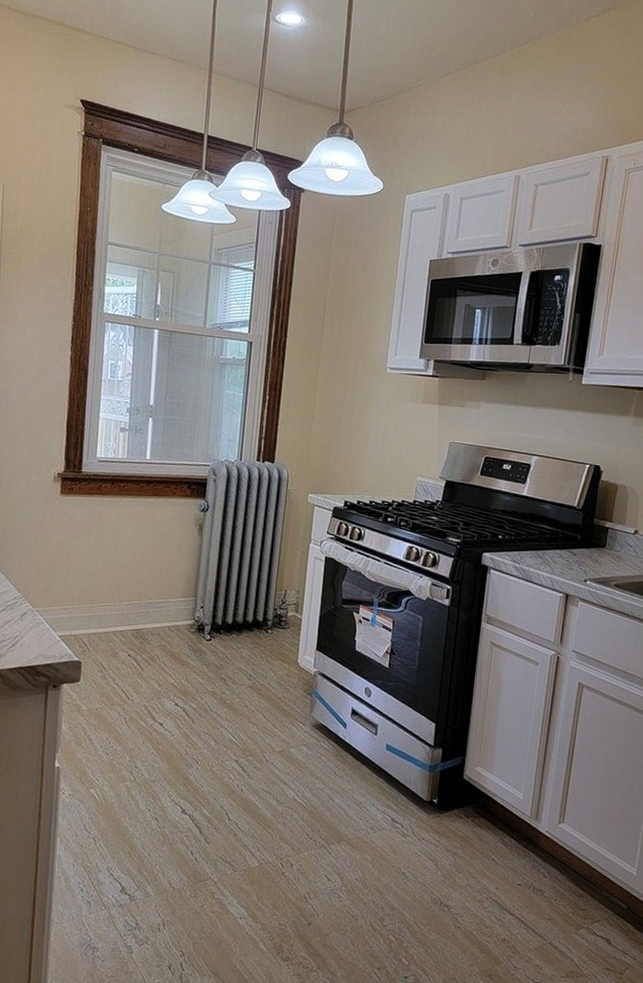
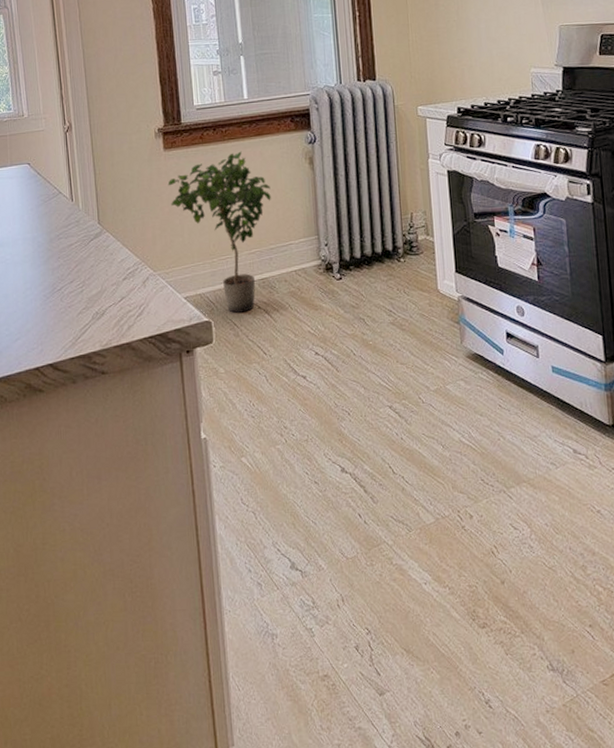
potted plant: none [59,507,158,658] -> present [168,151,271,313]

